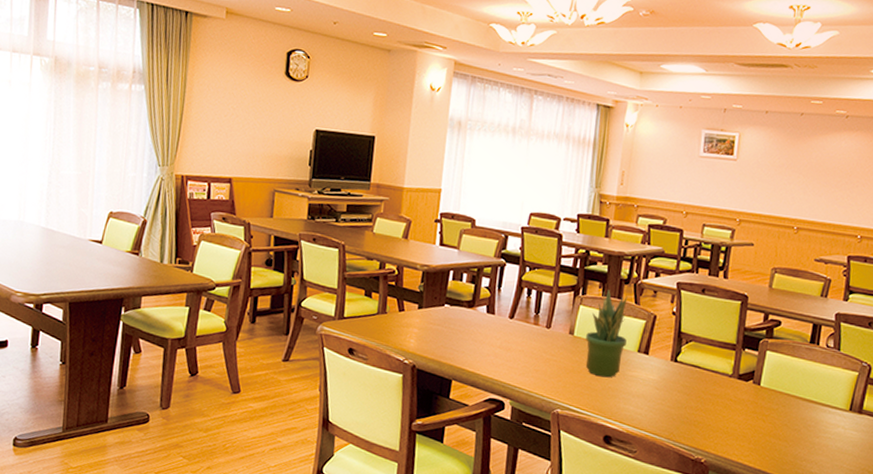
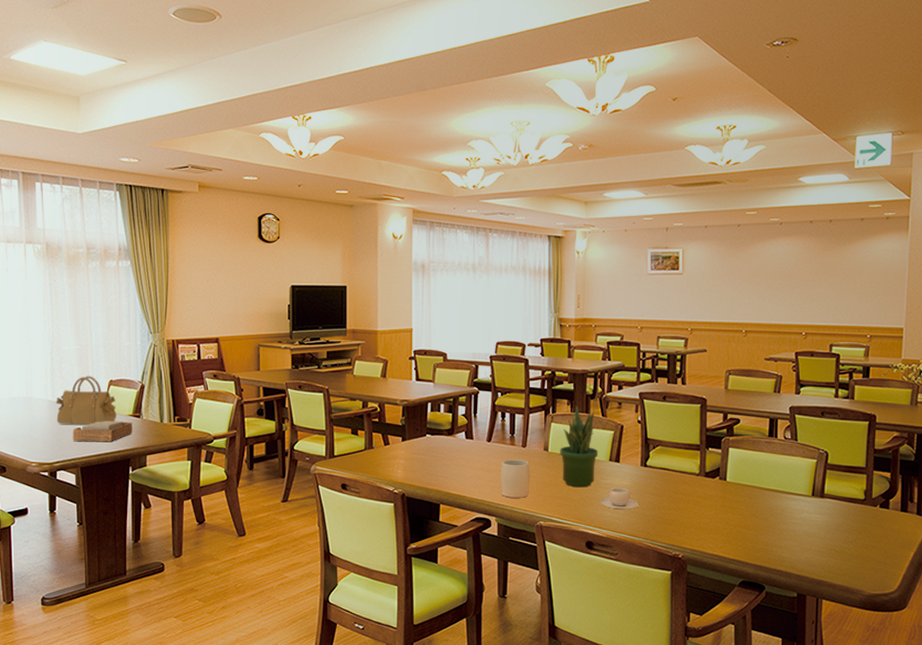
shoulder bag: none [48,204,115,258] -> present [56,376,117,426]
napkin holder: none [63,254,130,279] -> present [72,420,132,442]
mug: none [518,339,552,382] -> present [500,459,530,498]
teacup: none [623,381,664,406] -> present [599,487,638,510]

